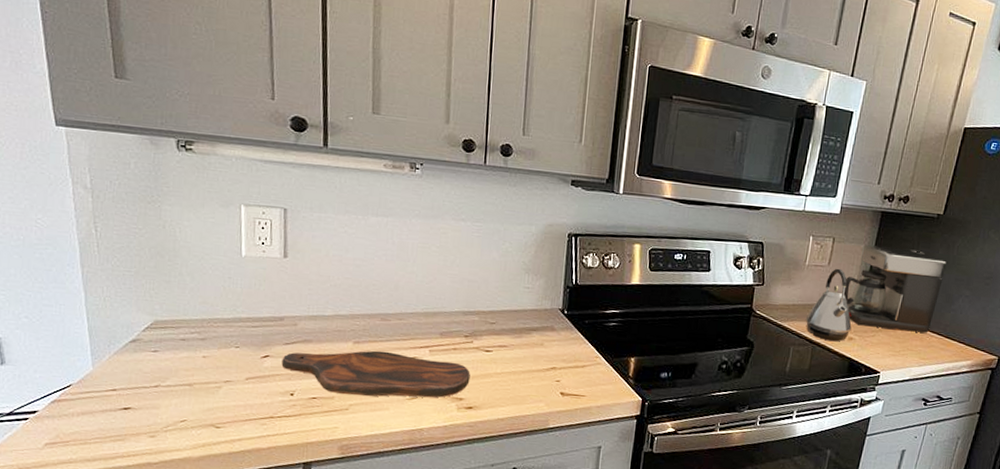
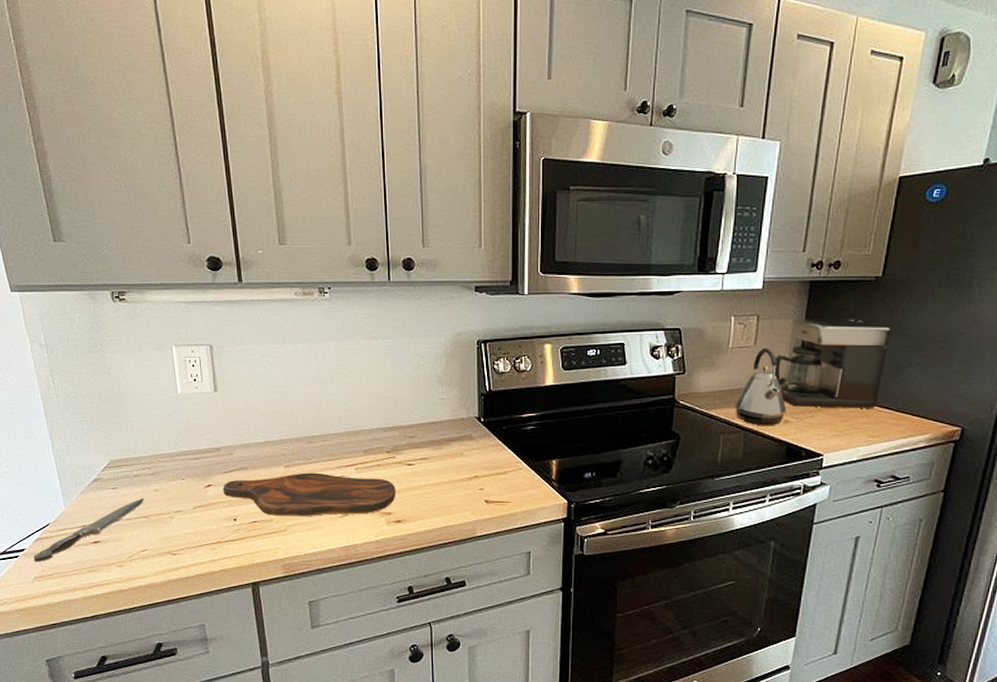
knife: none [46,364,189,427] -> present [33,498,144,562]

